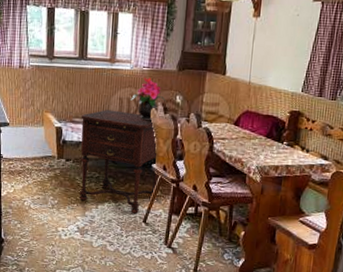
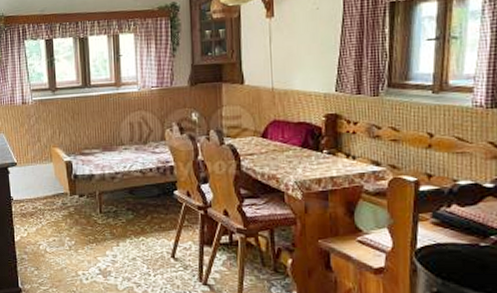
side table: present [78,109,158,214] -> none [90,136,185,248]
potted flower: present [130,77,166,121] -> none [141,97,181,144]

